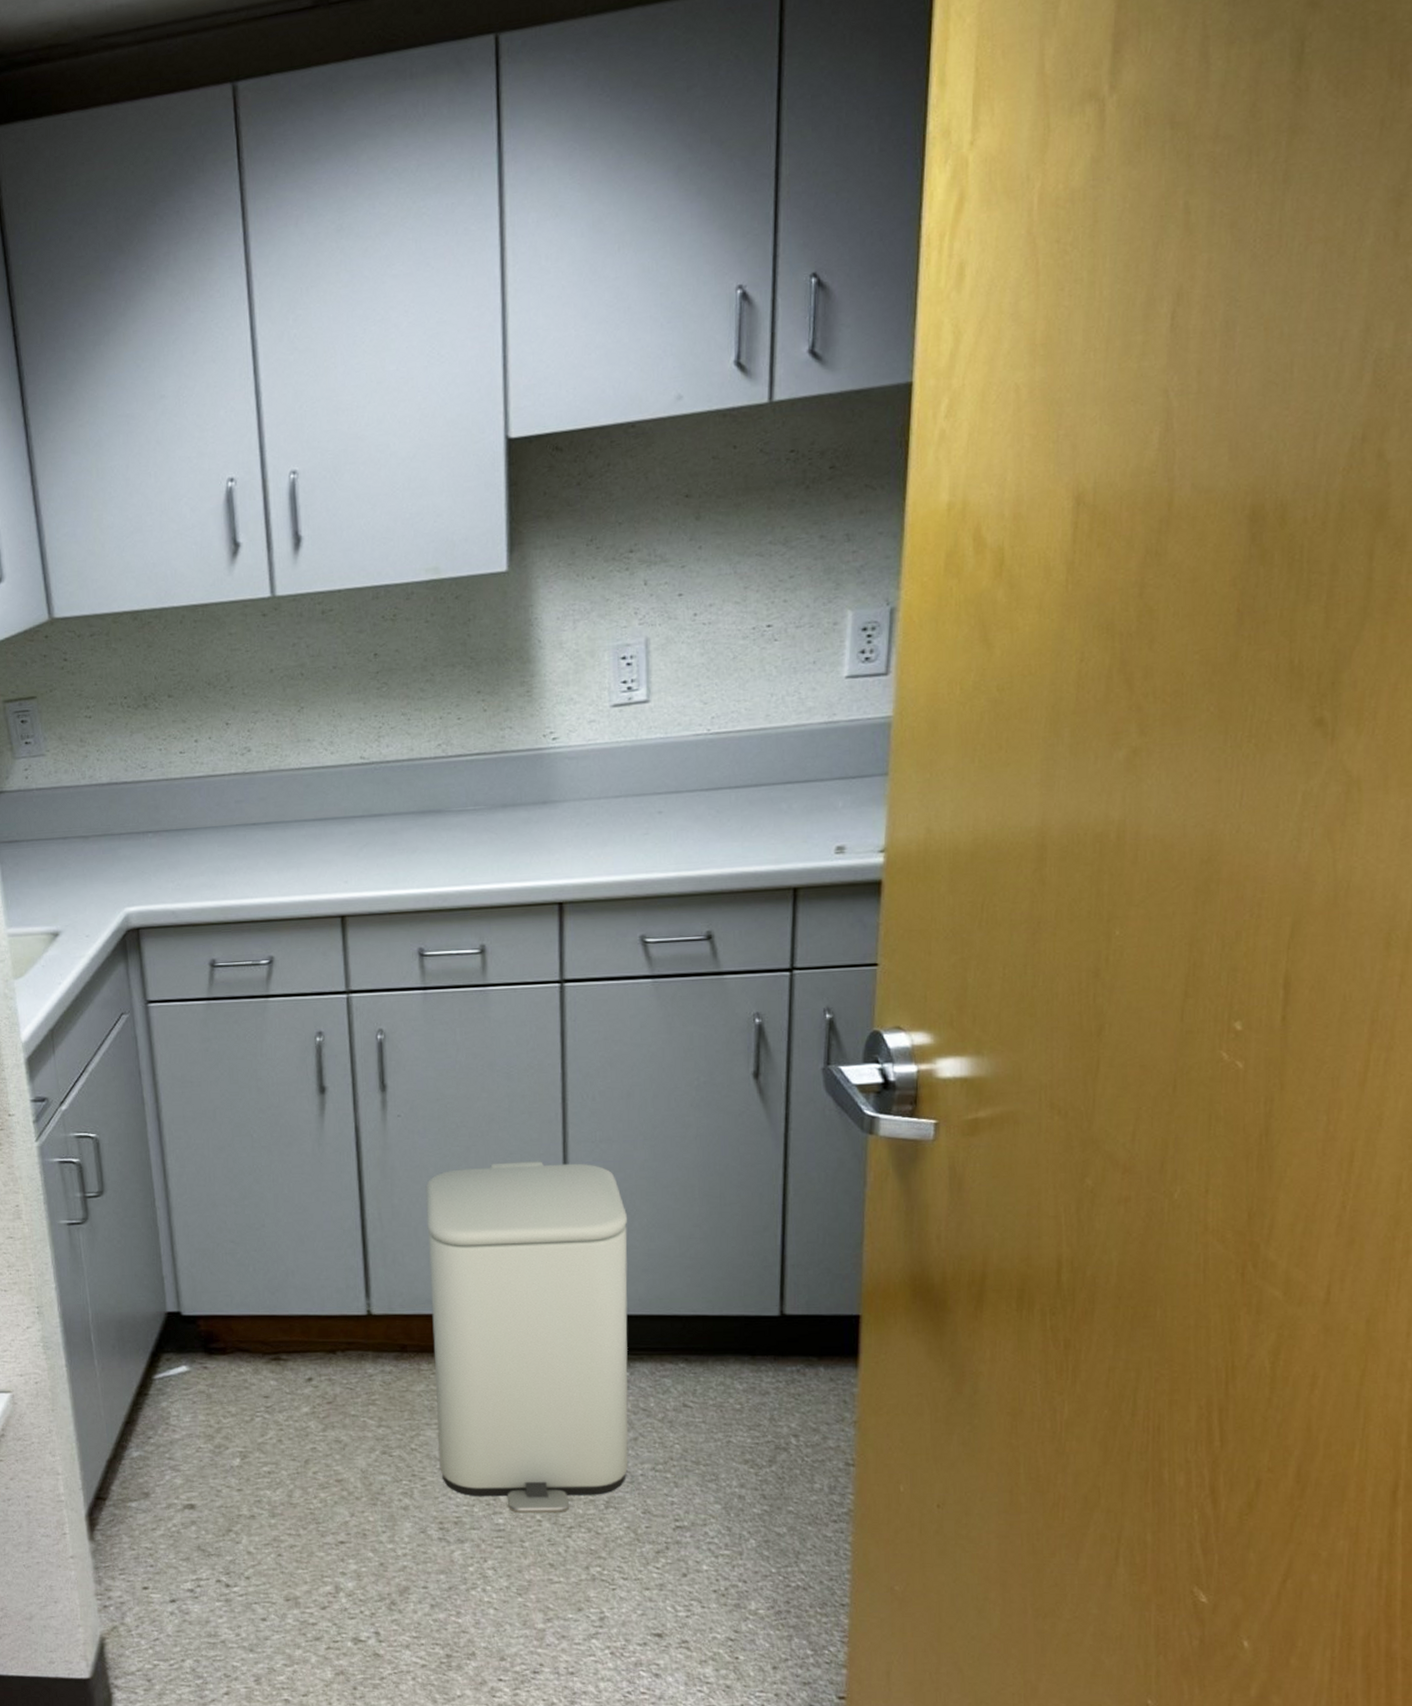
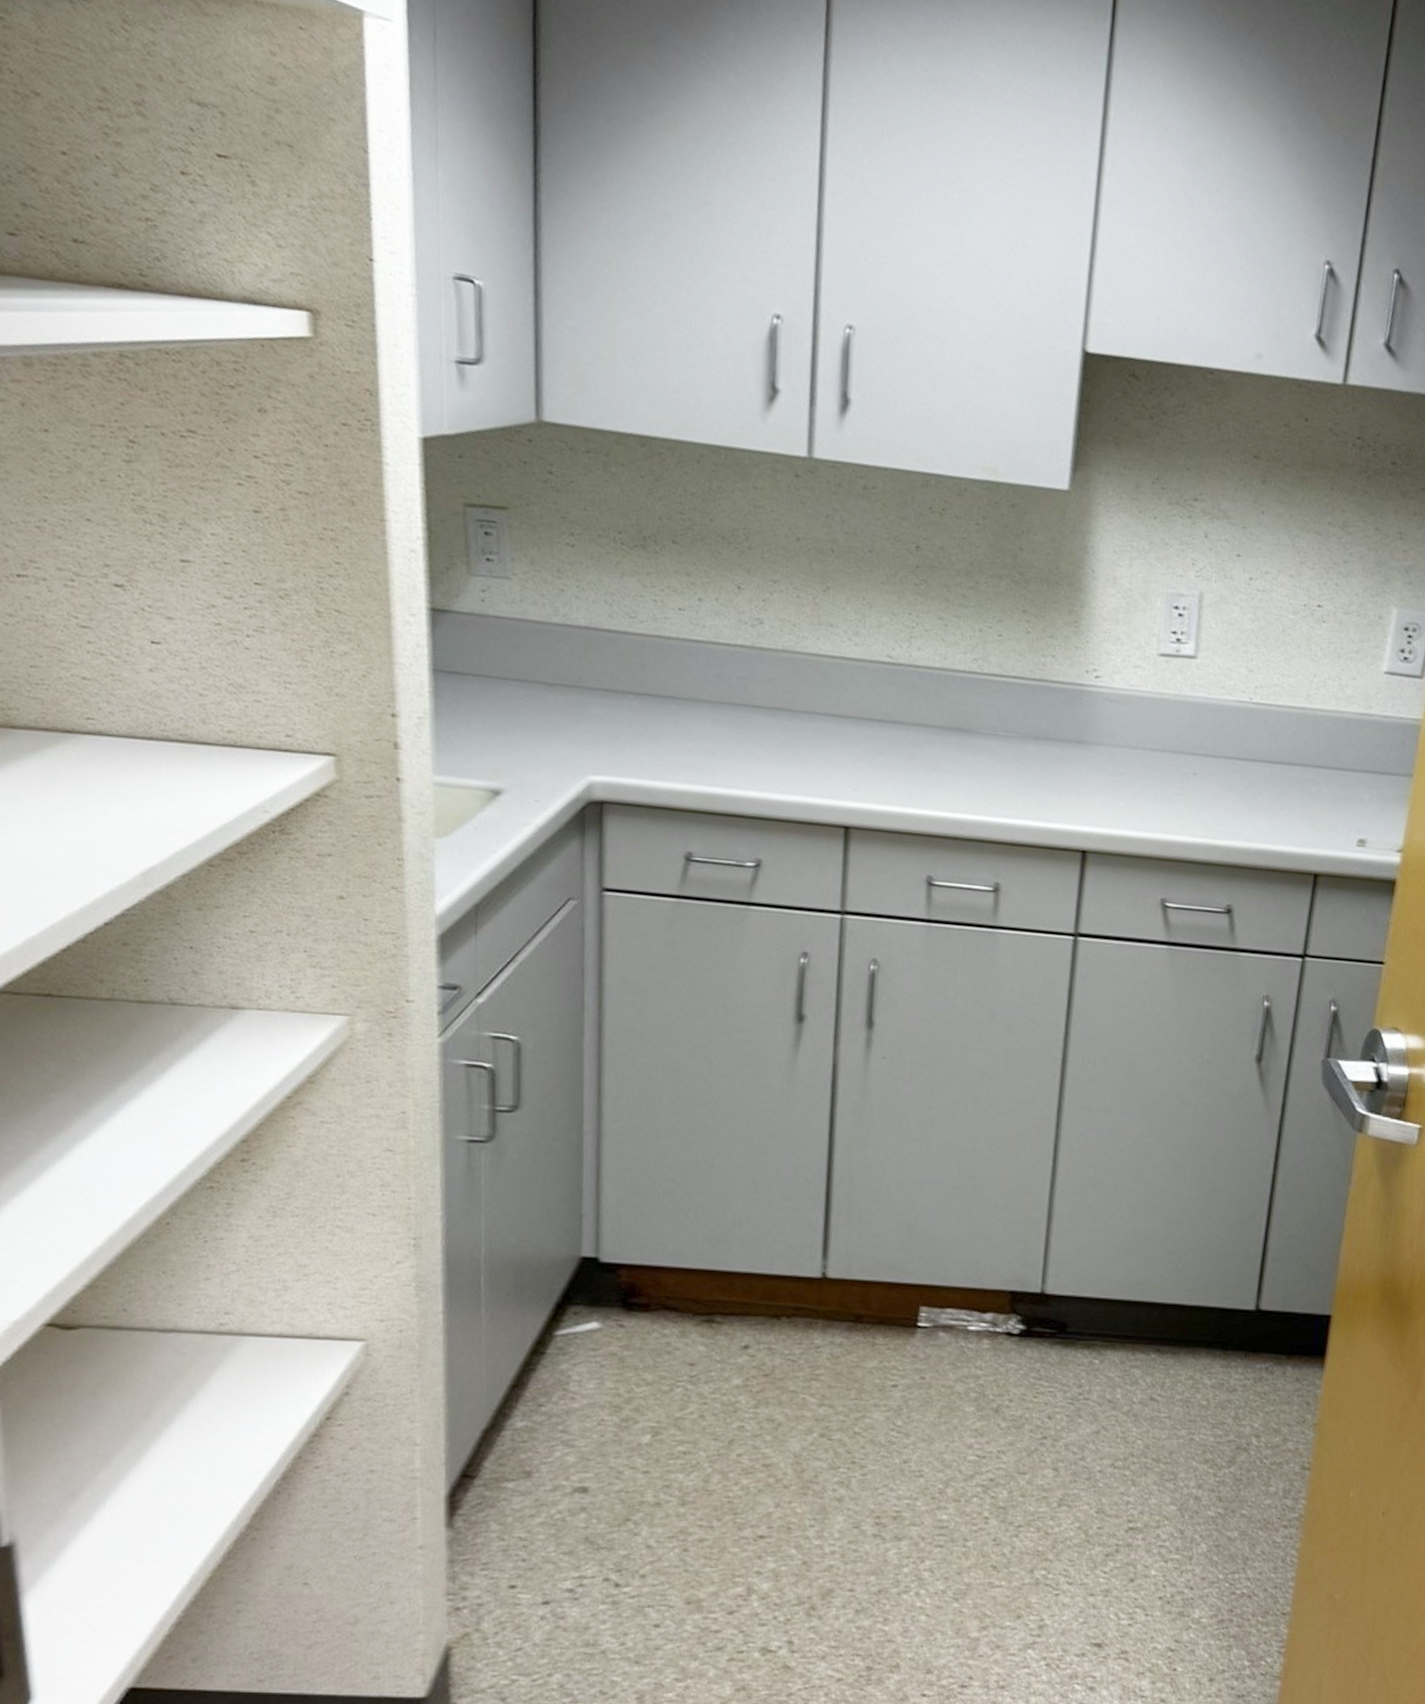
pedal bin: present [425,1161,628,1514] -> none [884,1121,1116,1510]

